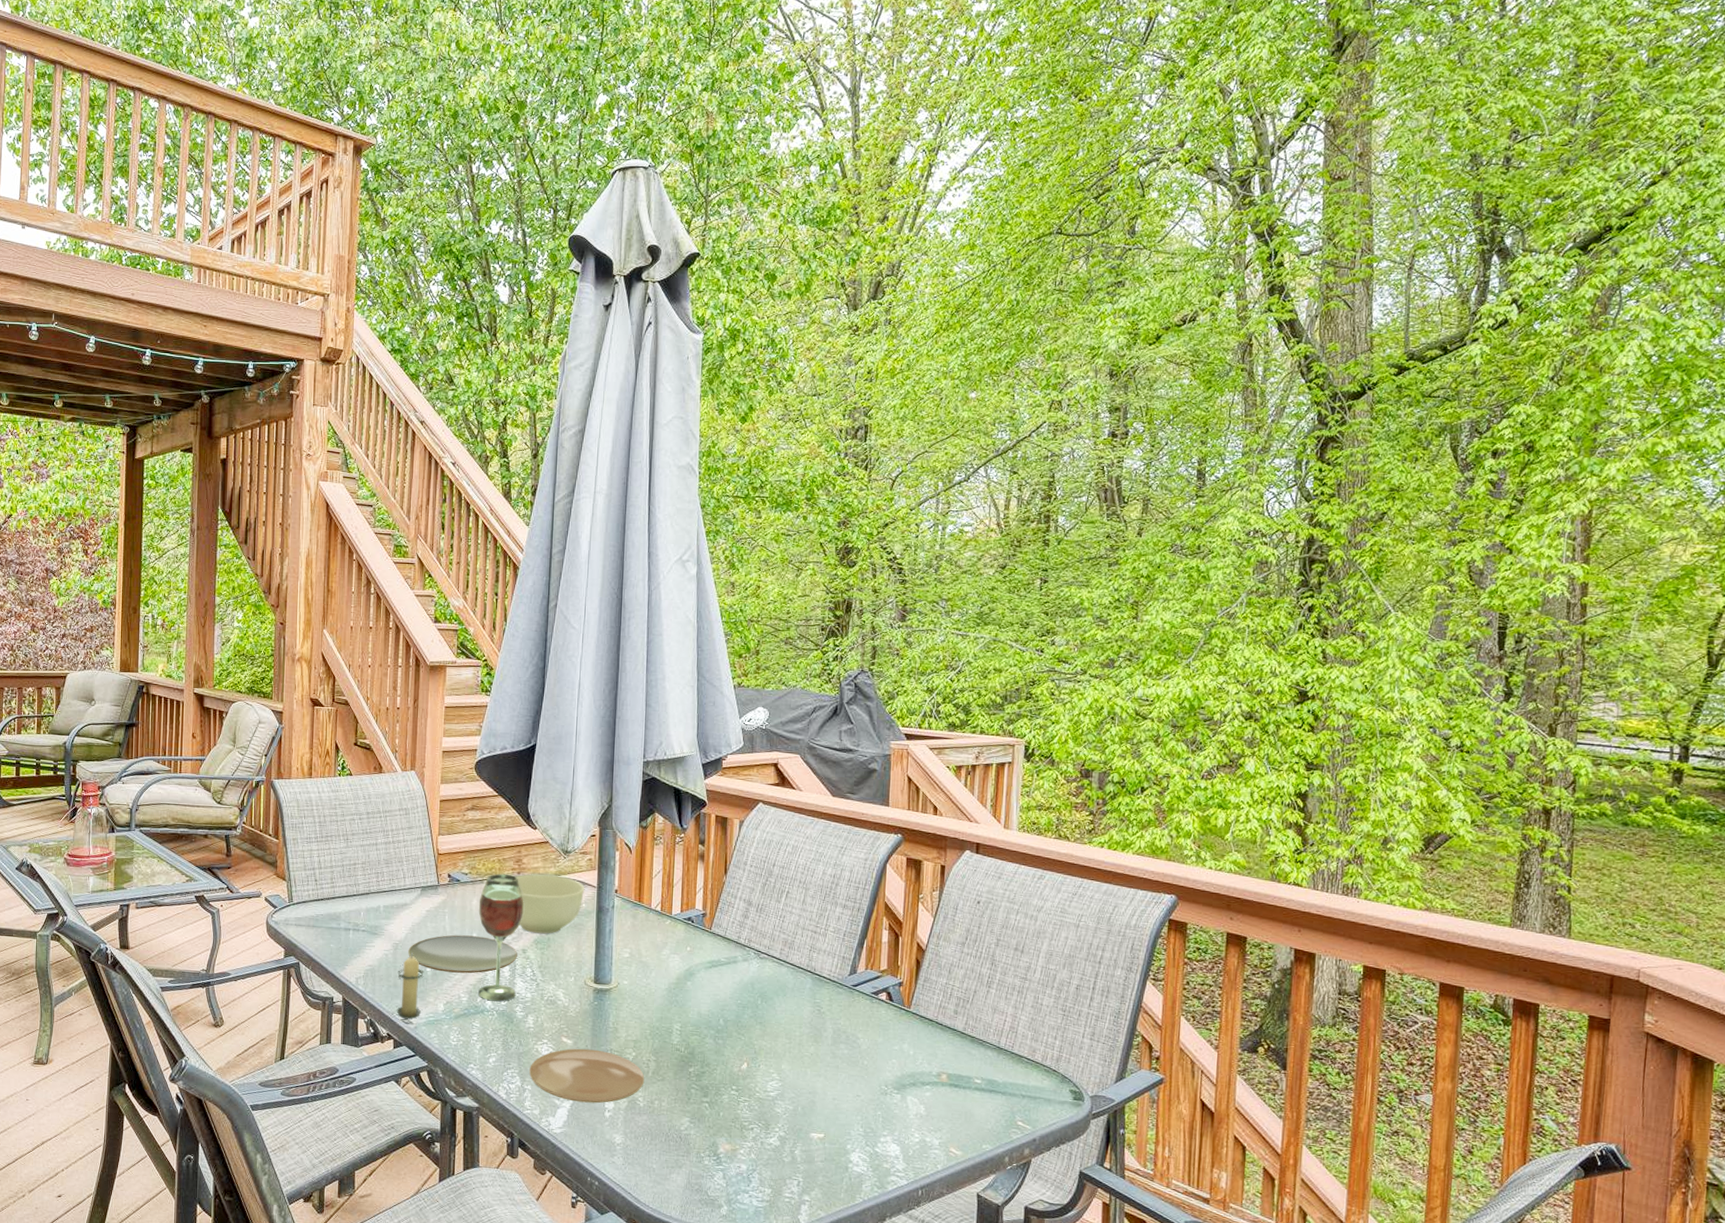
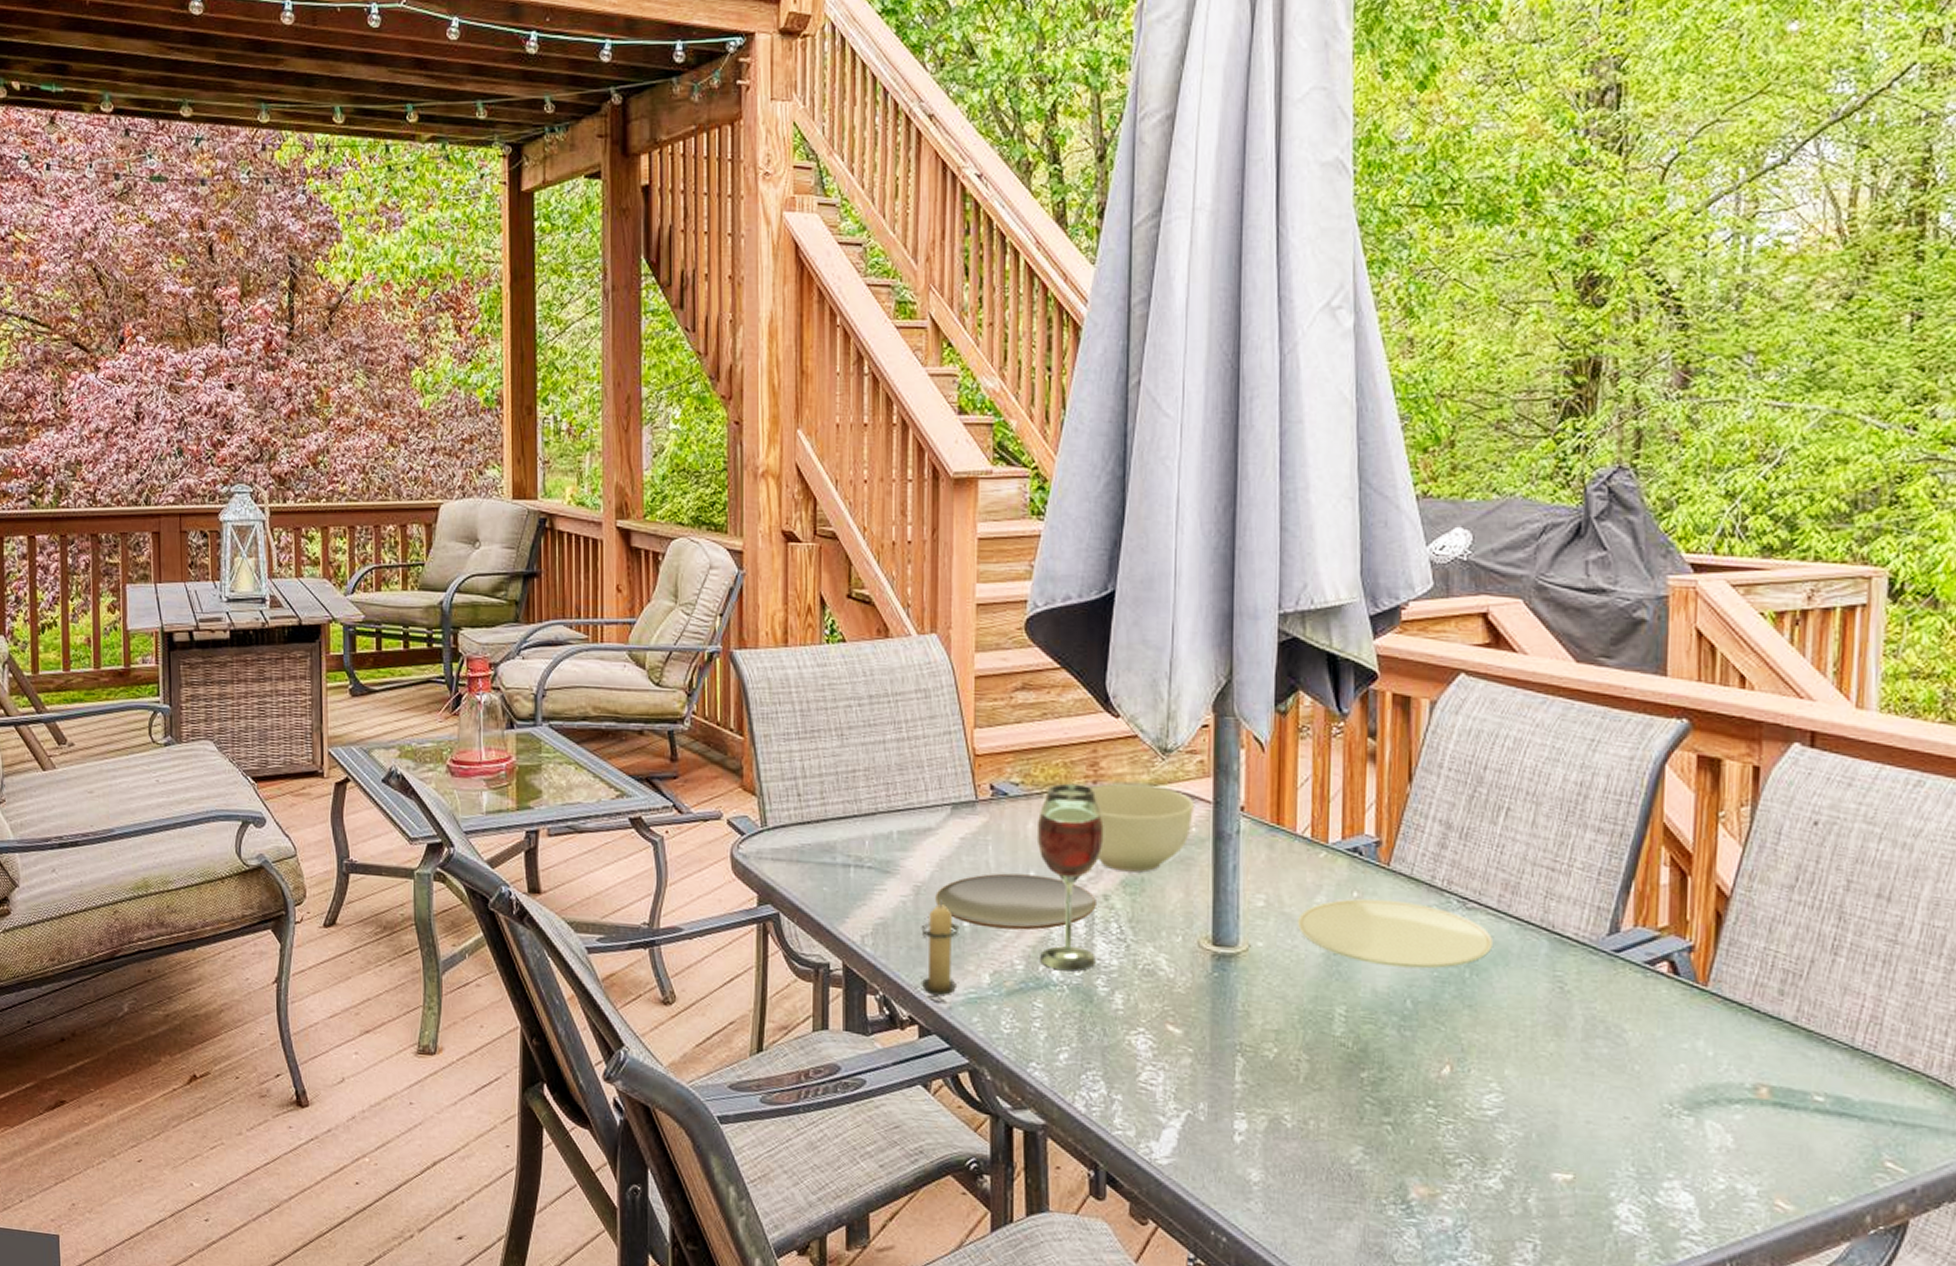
plate: present [529,1048,645,1104] -> none [1119,1041,1293,1123]
plate: none [650,951,777,998] -> present [1297,898,1494,969]

